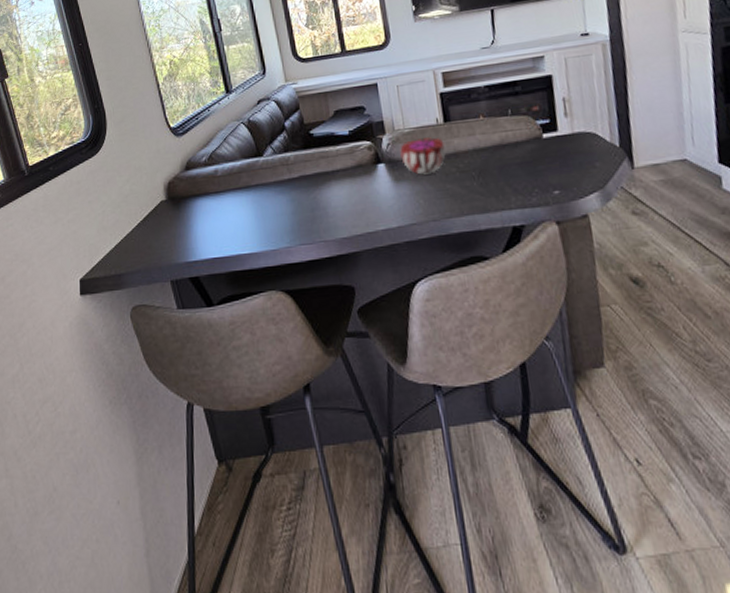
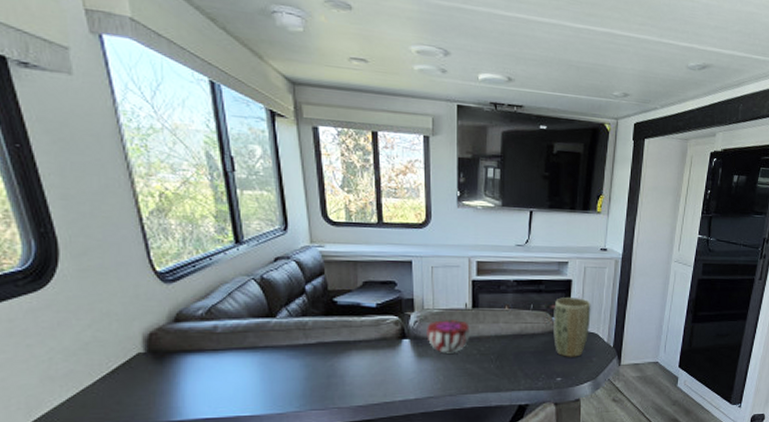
plant pot: none [535,94,585,165] -> present [553,297,591,357]

